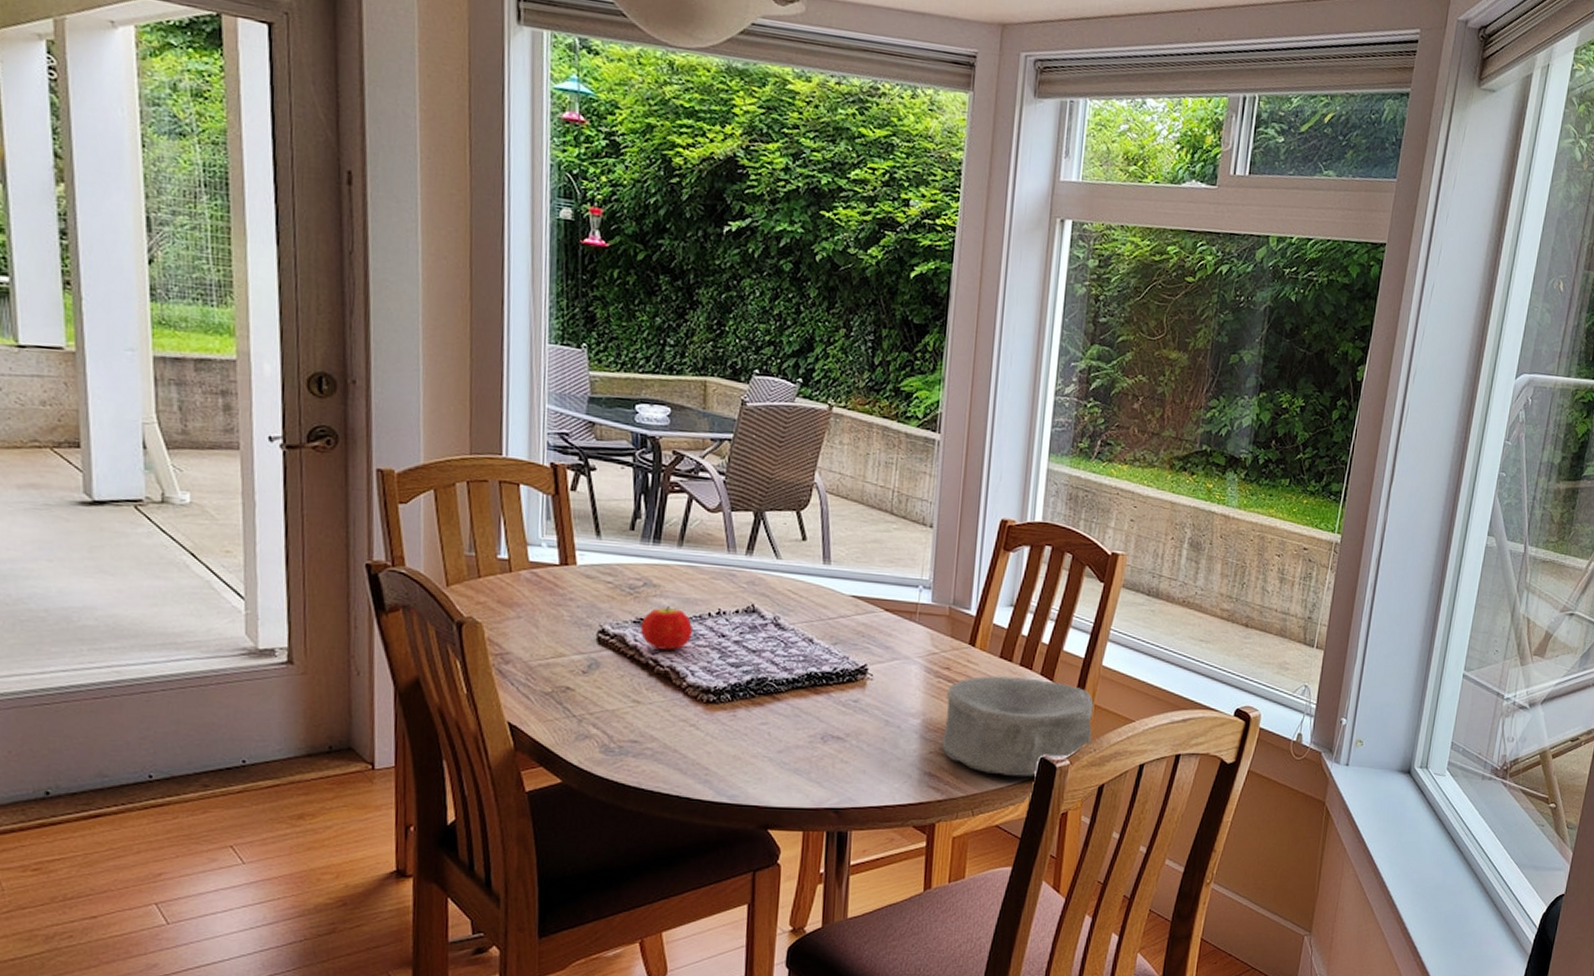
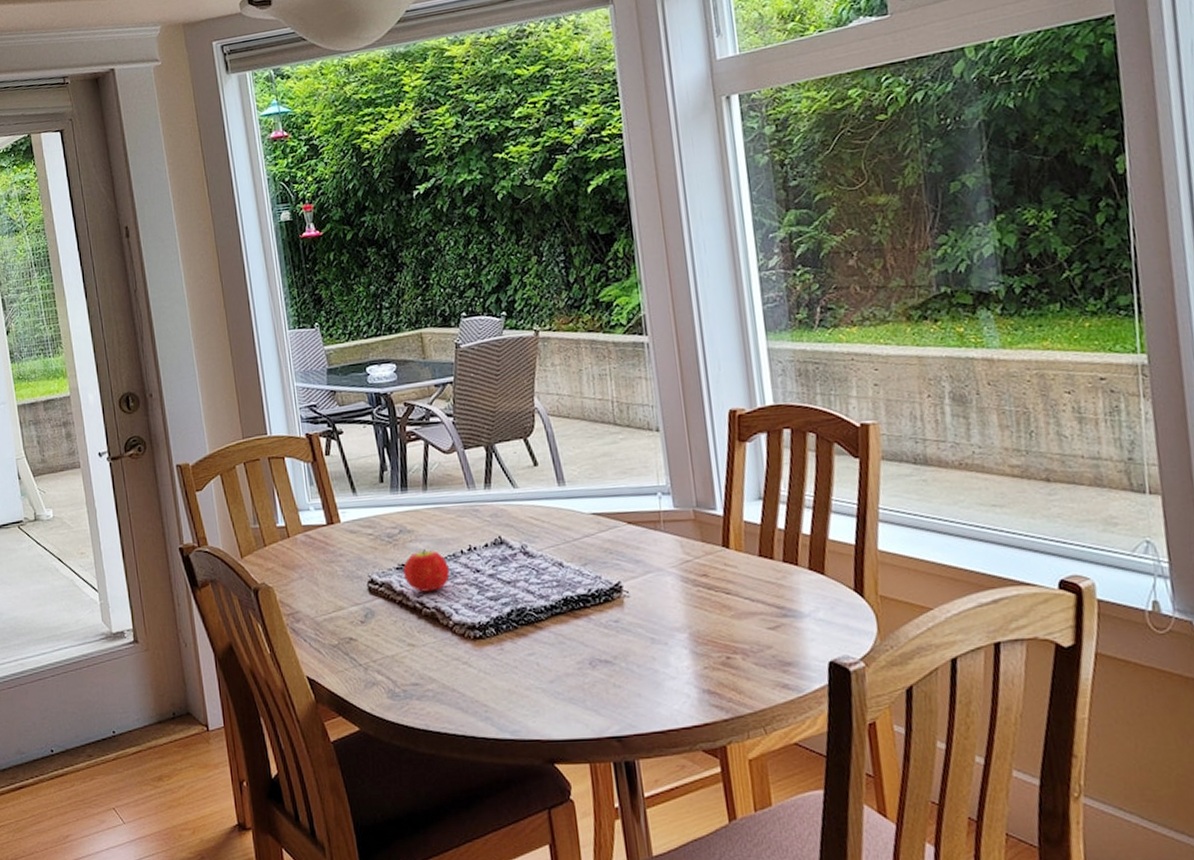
bowl: present [942,676,1094,777] -> none [710,574,886,687]

